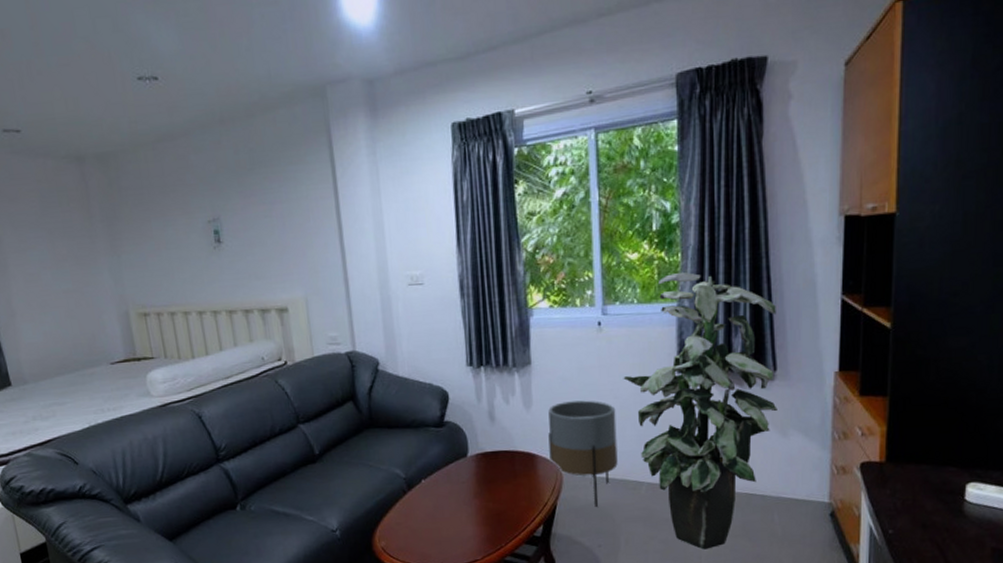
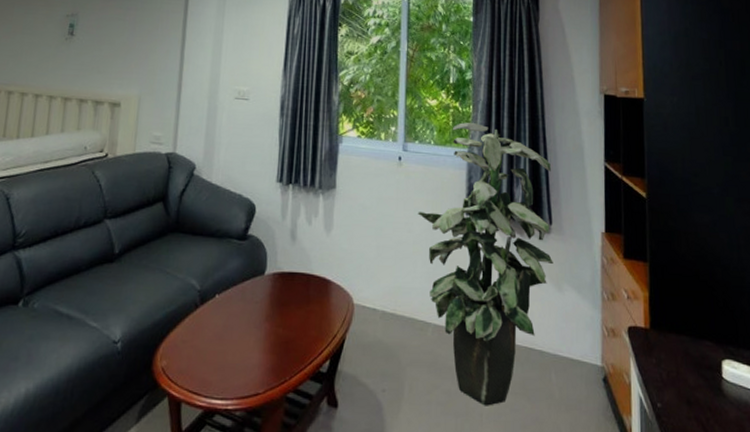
planter: present [548,400,618,507] -> none [343,229,409,345]

